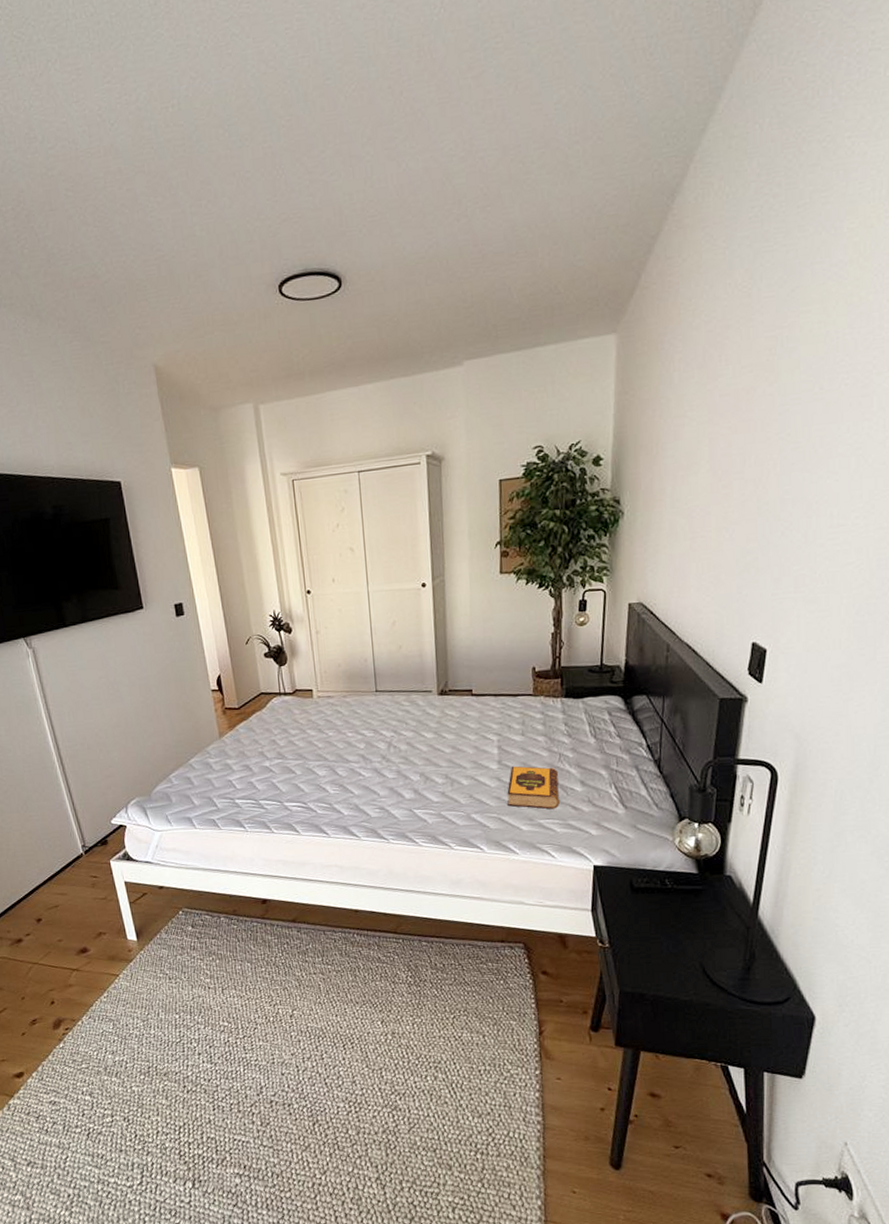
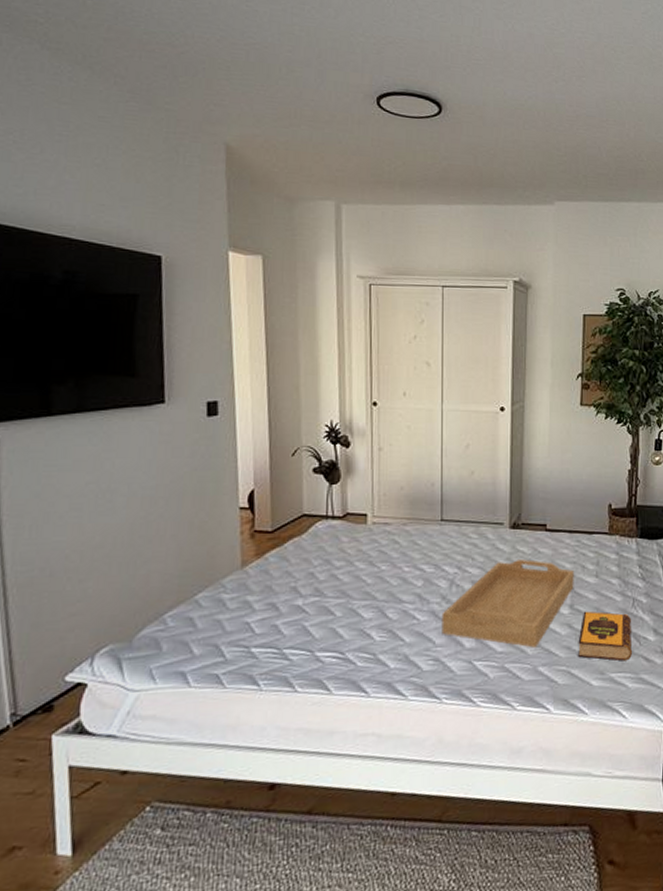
serving tray: none [383,722,501,798] -> present [441,559,574,648]

